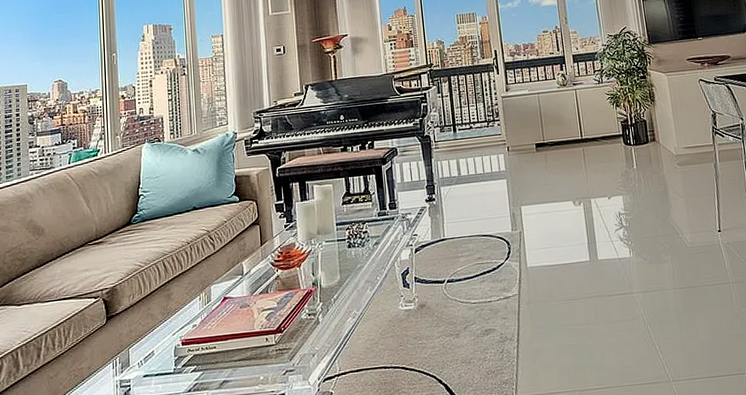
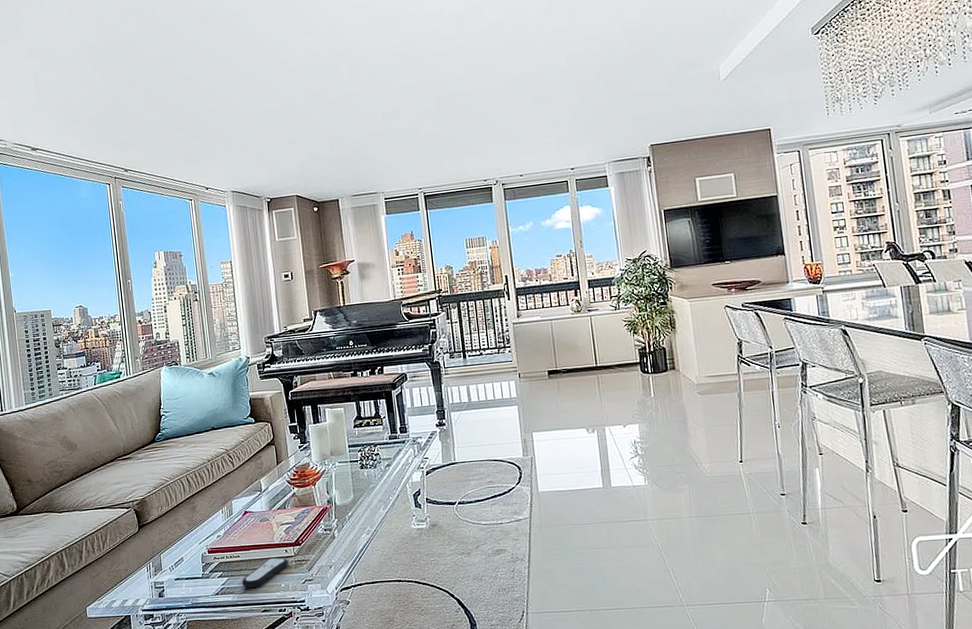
remote control: none [217,346,269,383] -> present [242,557,289,589]

